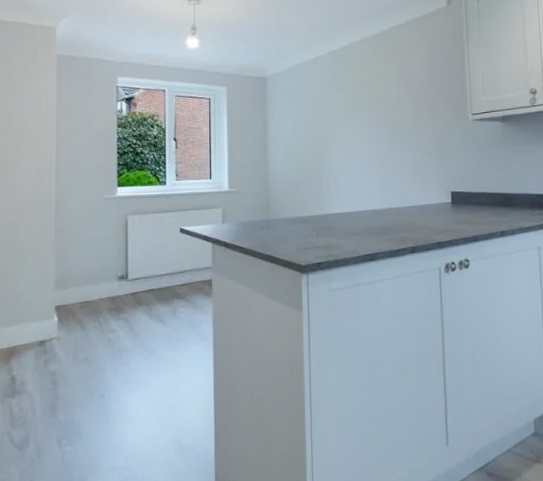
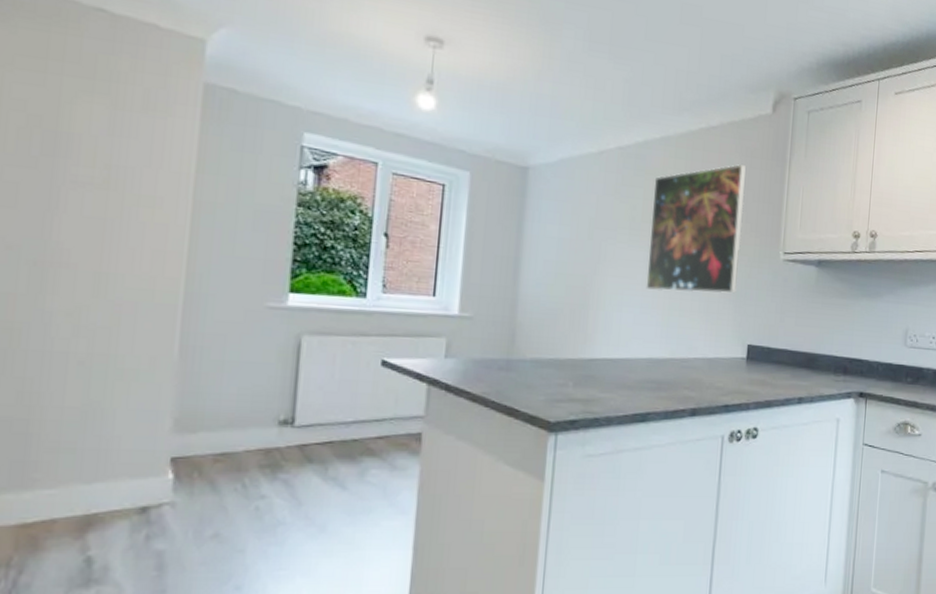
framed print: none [360,49,436,157] -> present [646,164,746,294]

